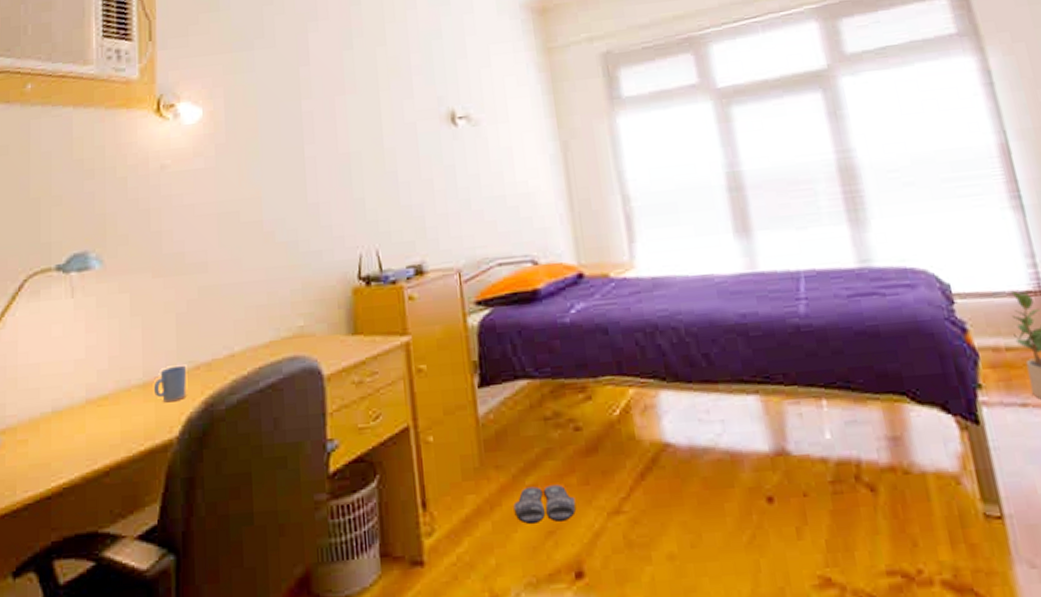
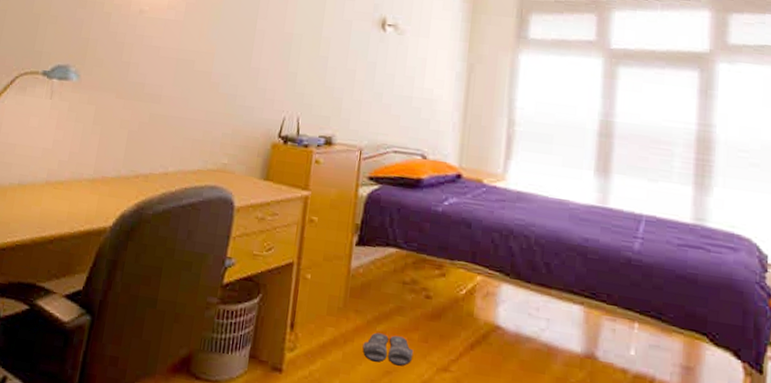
mug: present [153,365,187,403] -> none [99,171,129,199]

